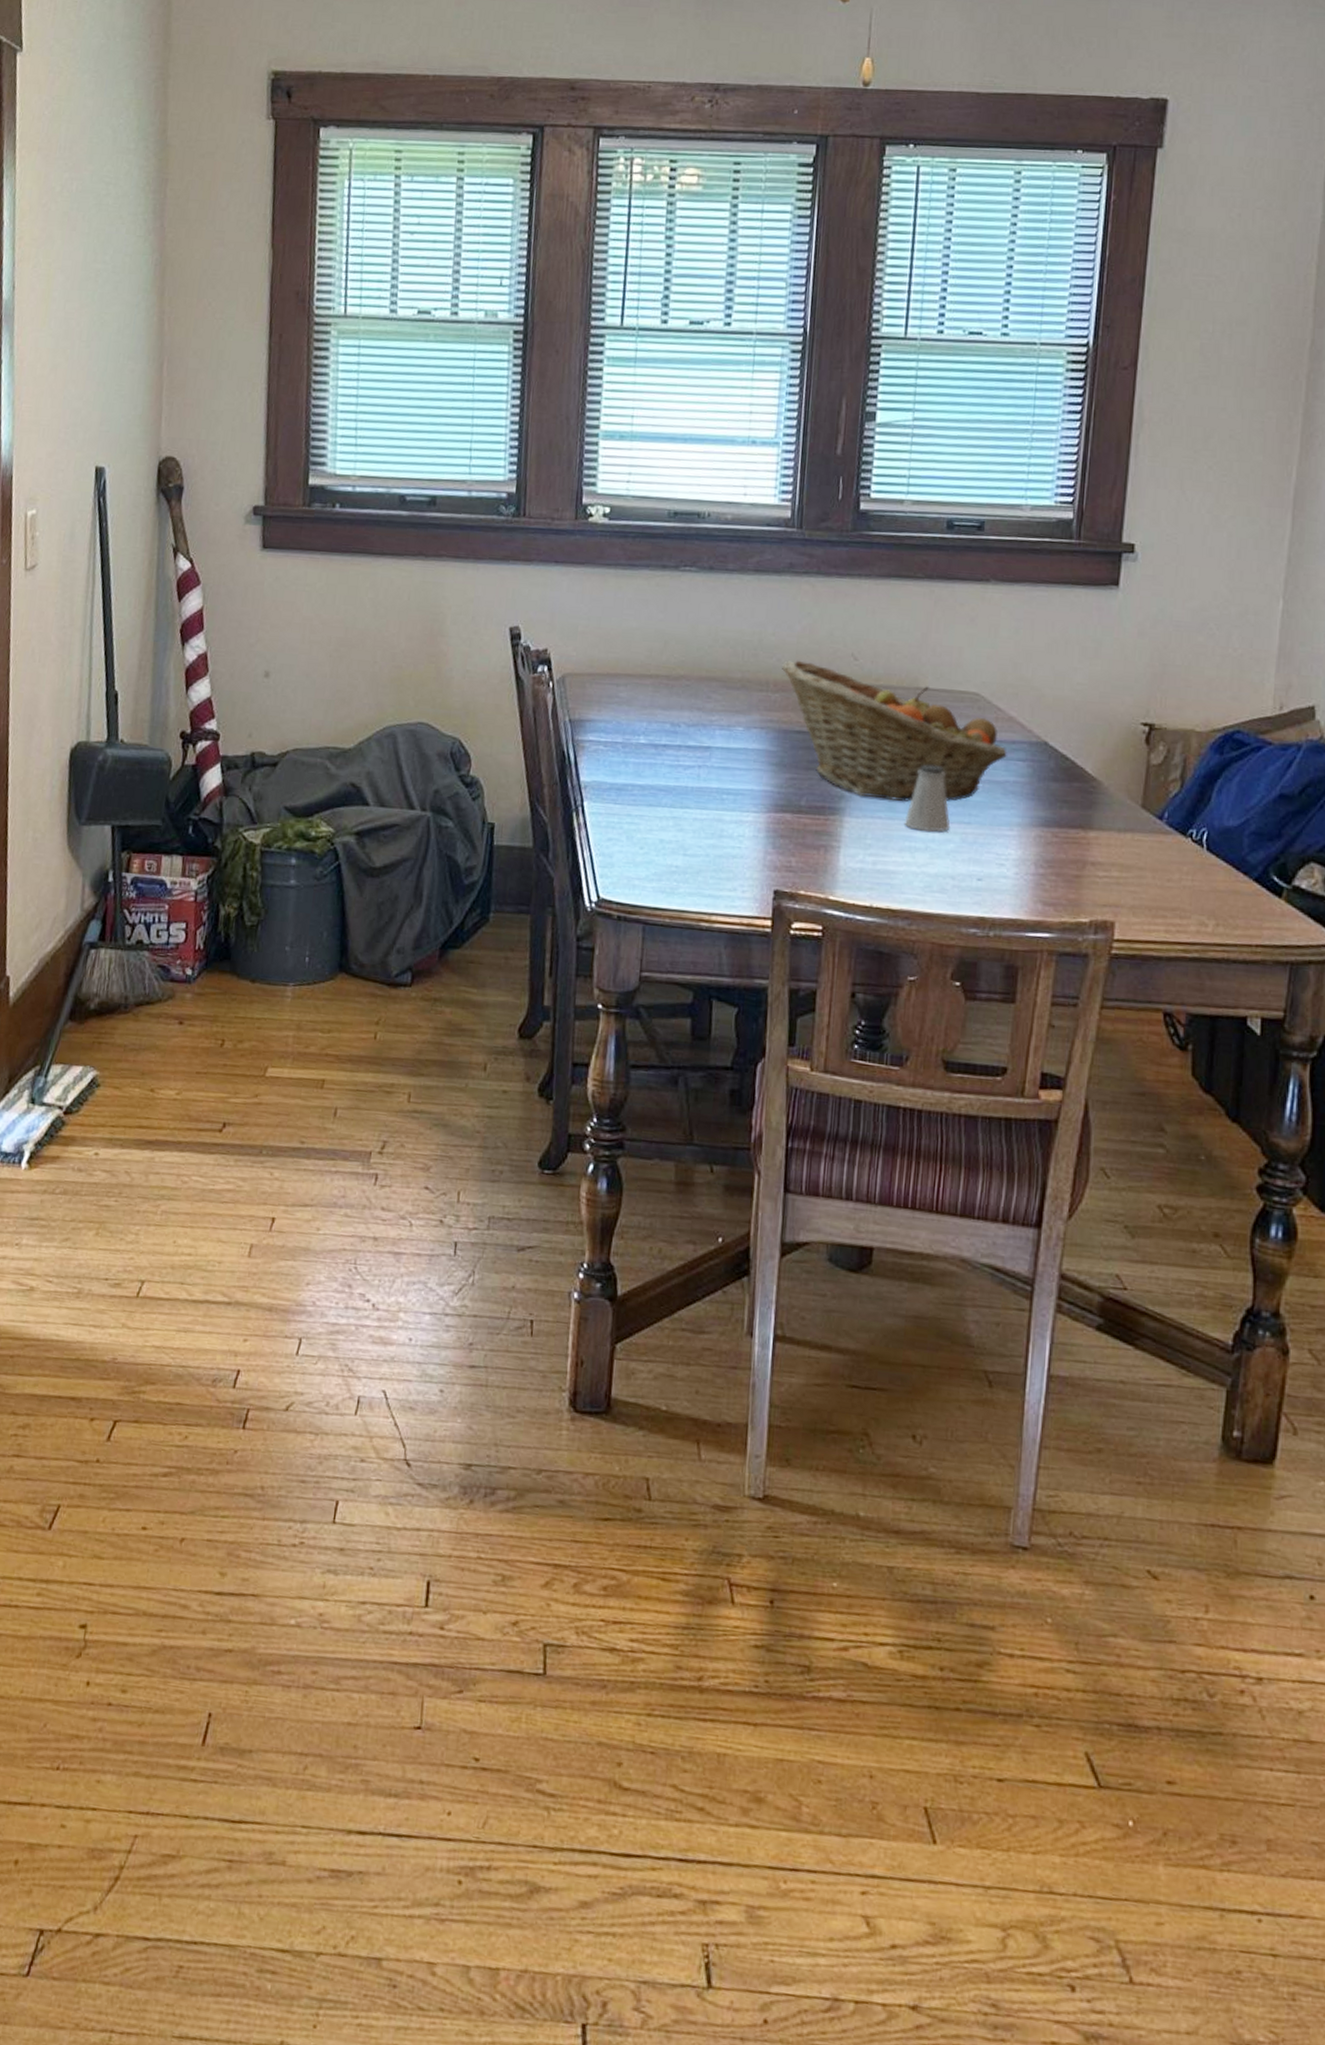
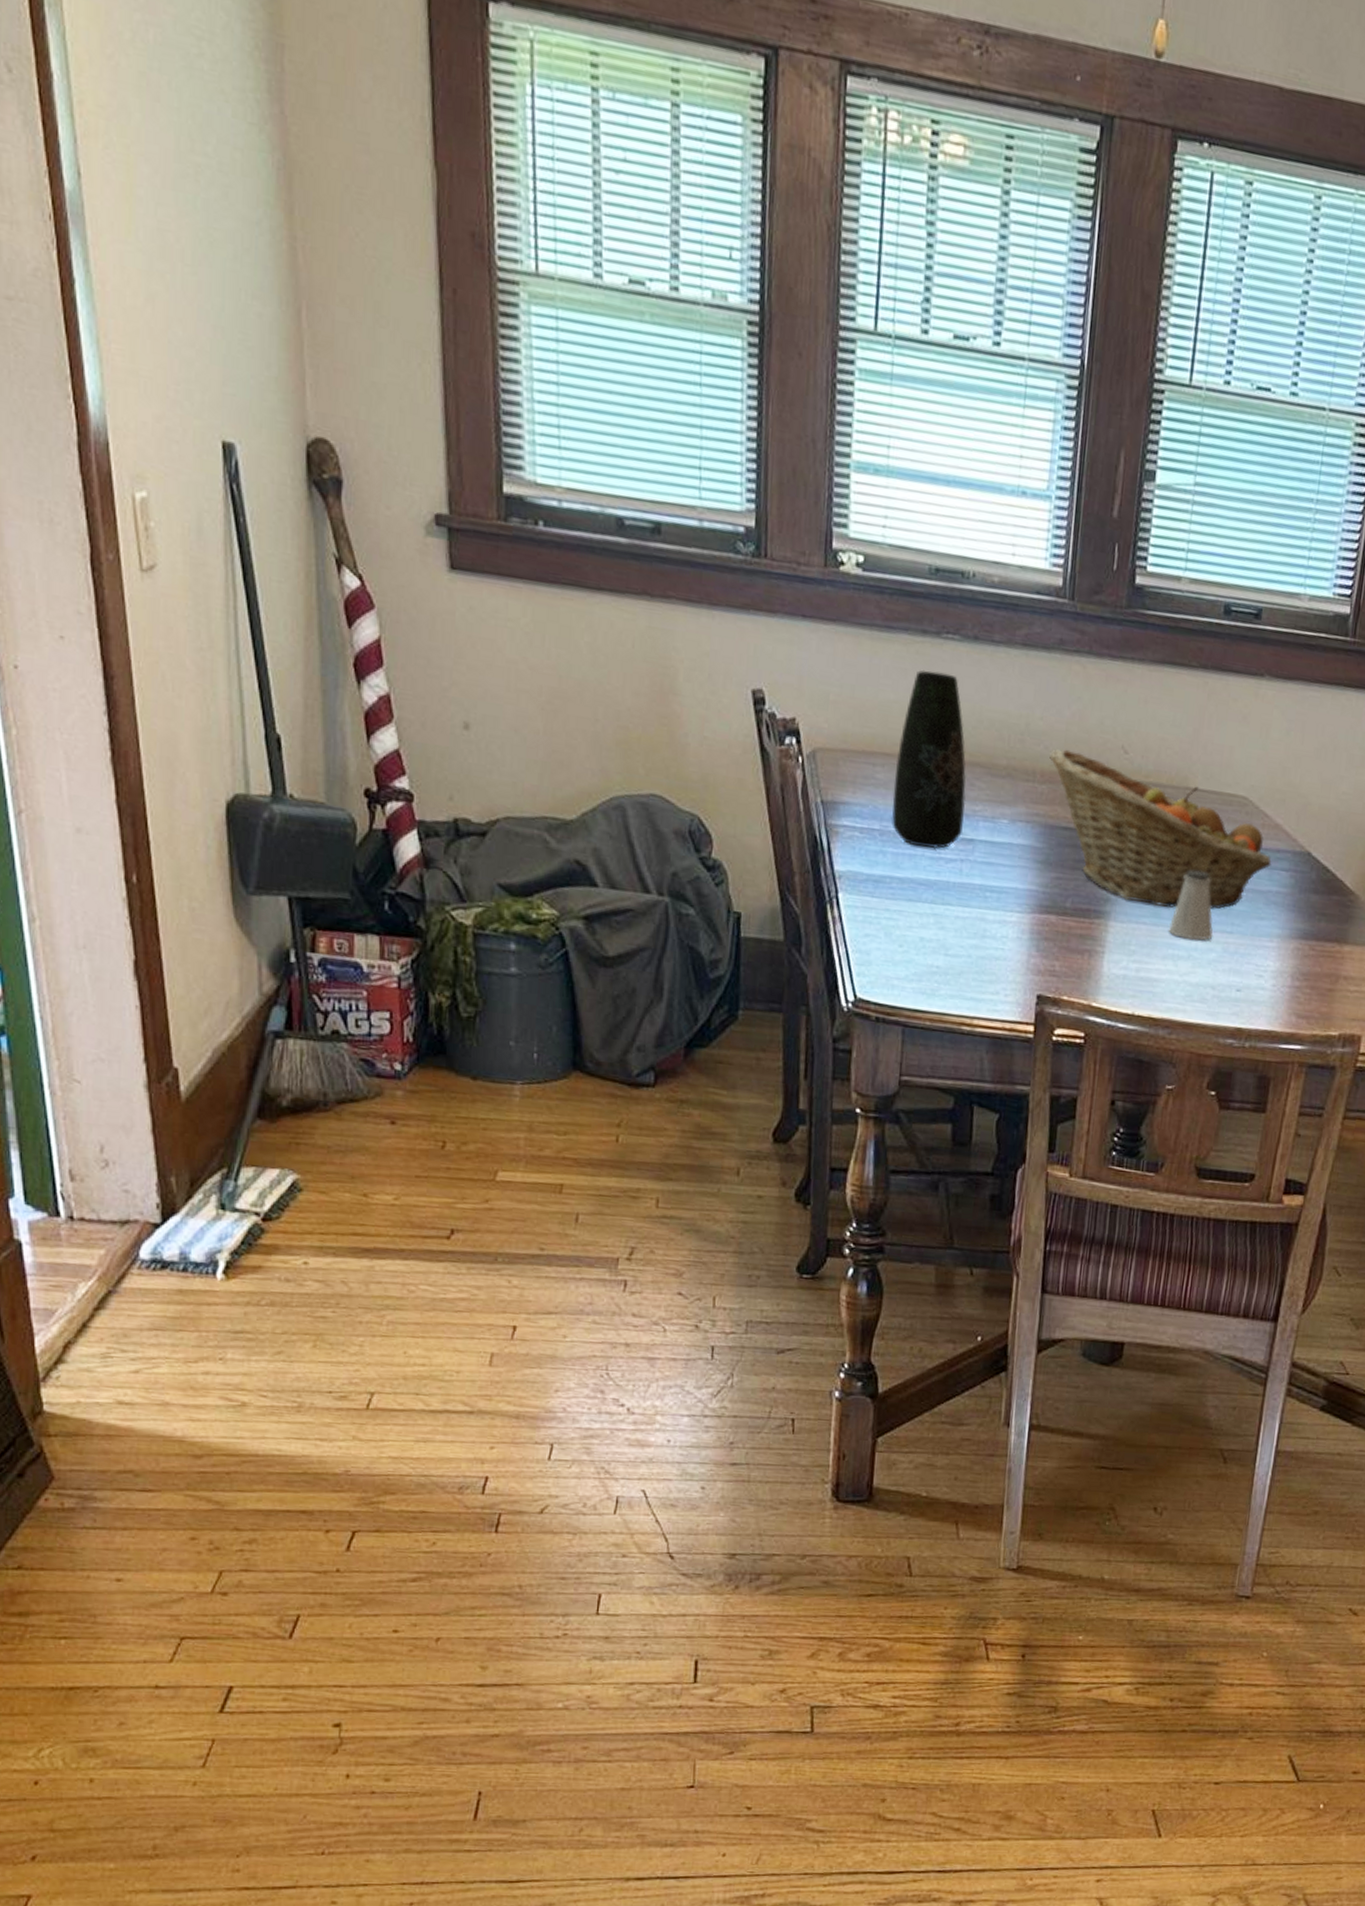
vase: none [633,599,703,758] -> present [892,669,966,849]

